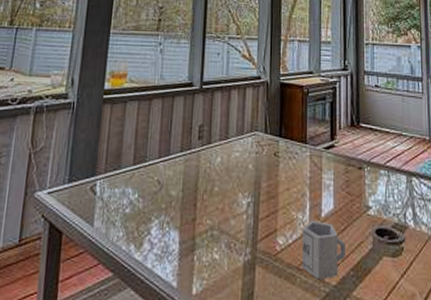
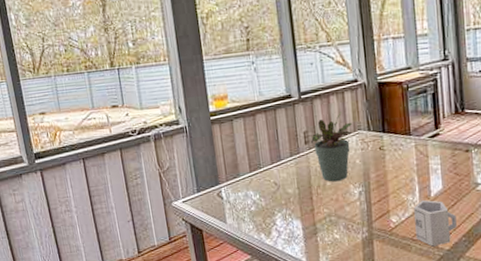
potted plant: none [204,108,250,188] -> present [310,111,352,182]

